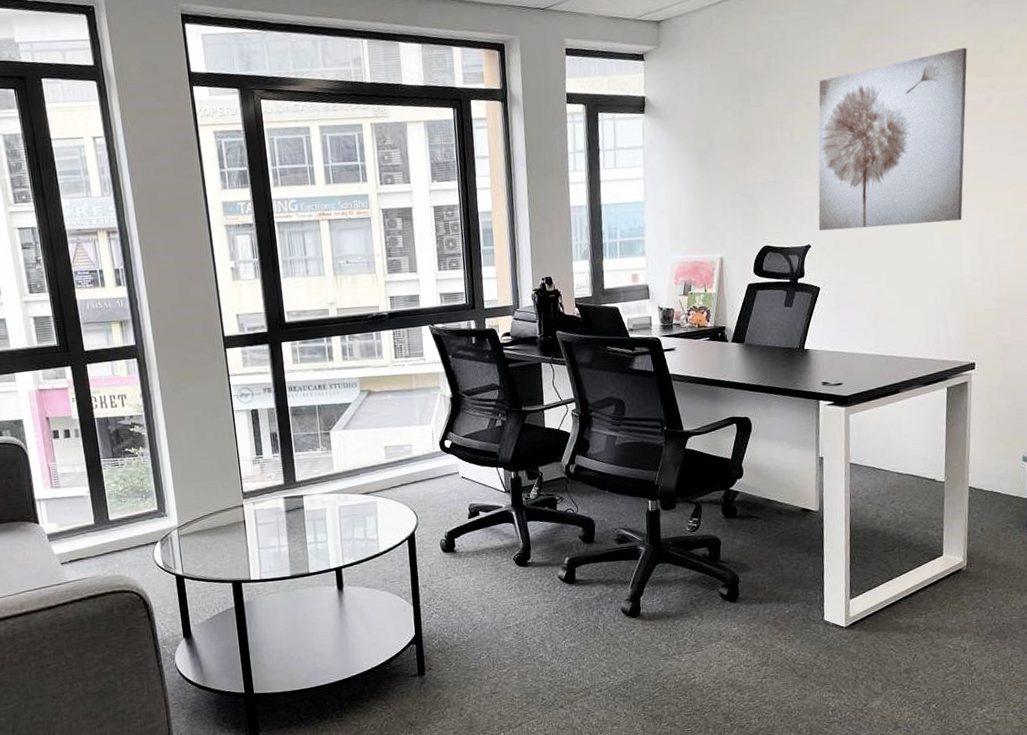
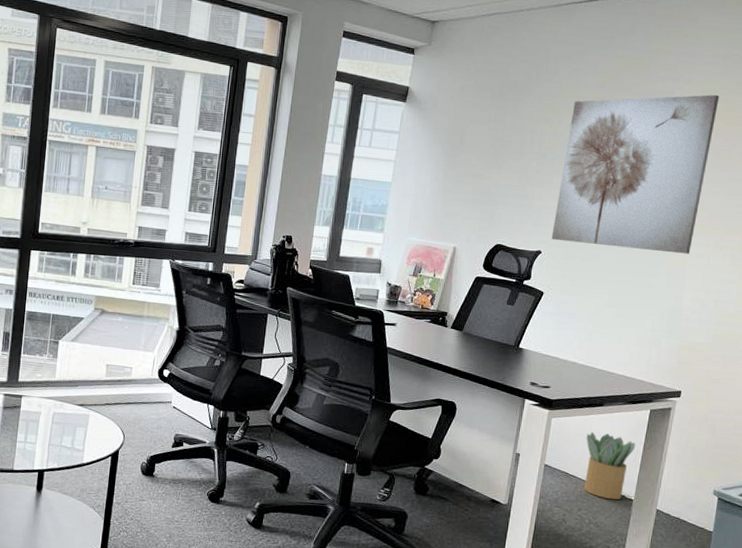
potted plant: none [887,420,938,486] -> present [584,431,635,500]

